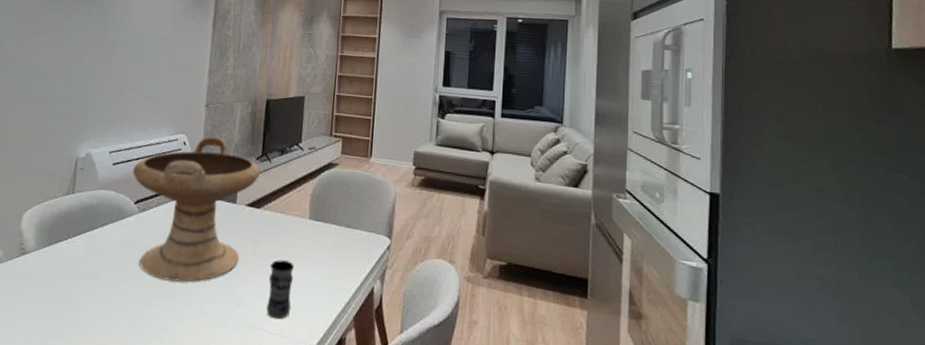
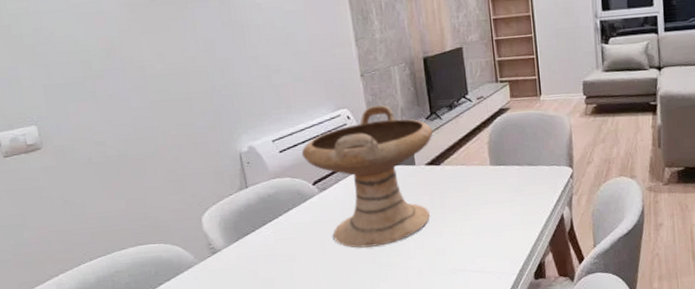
jar: present [266,260,294,320] -> none [461,207,489,260]

